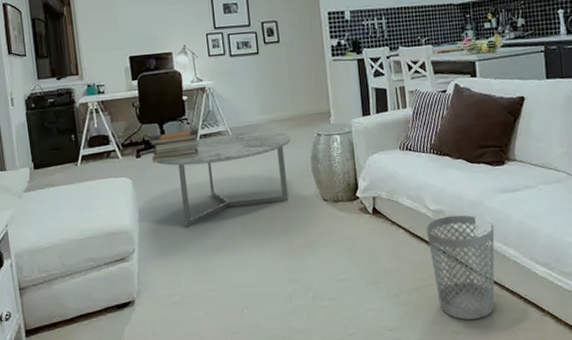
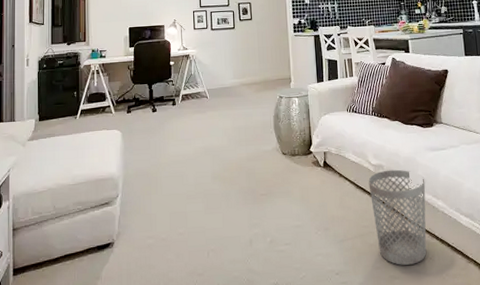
book stack: present [149,130,200,163] -> none [139,91,181,118]
coffee table: present [151,131,291,228] -> none [140,93,257,176]

